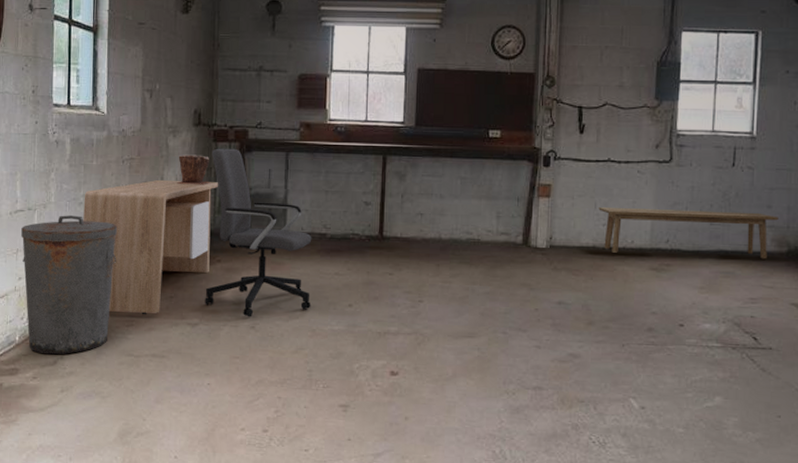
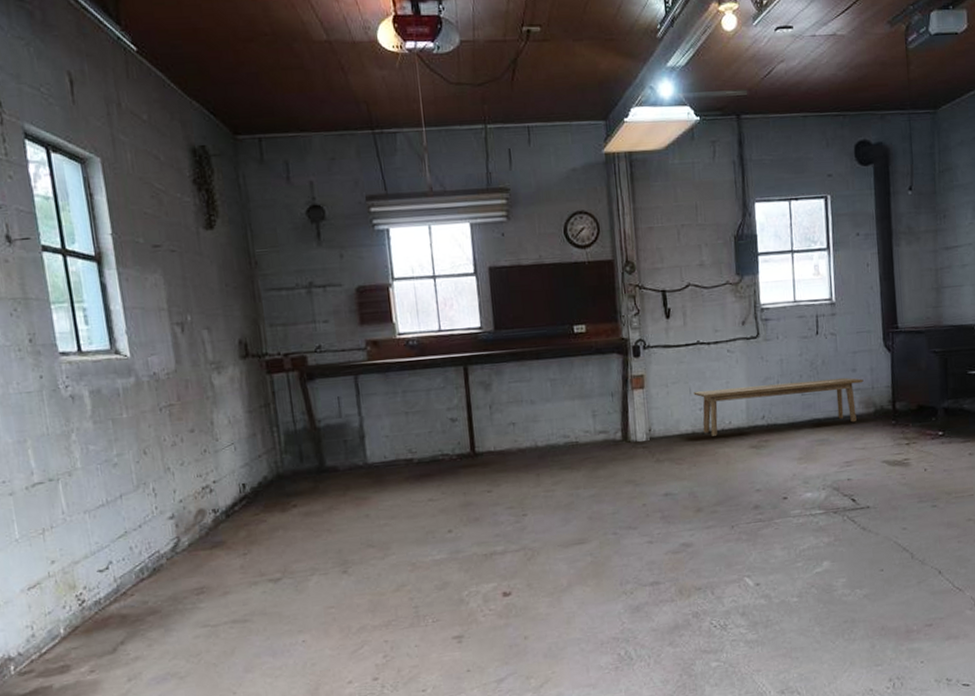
trash can: present [21,215,118,355] -> none [44,479,175,643]
desk: present [83,180,219,315] -> none [118,419,285,582]
plant pot: present [177,154,211,185] -> none [227,390,271,428]
office chair: present [205,148,312,318] -> none [267,378,407,562]

